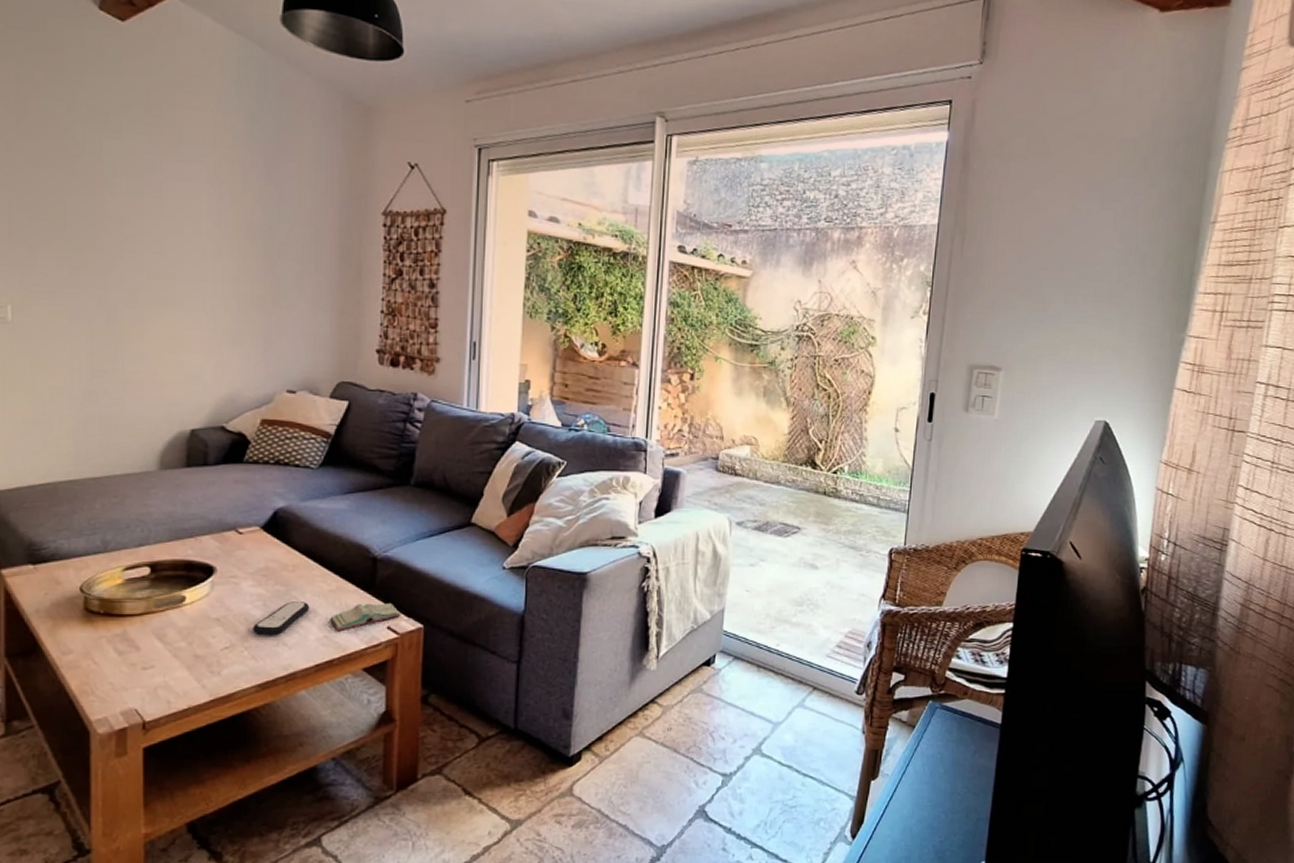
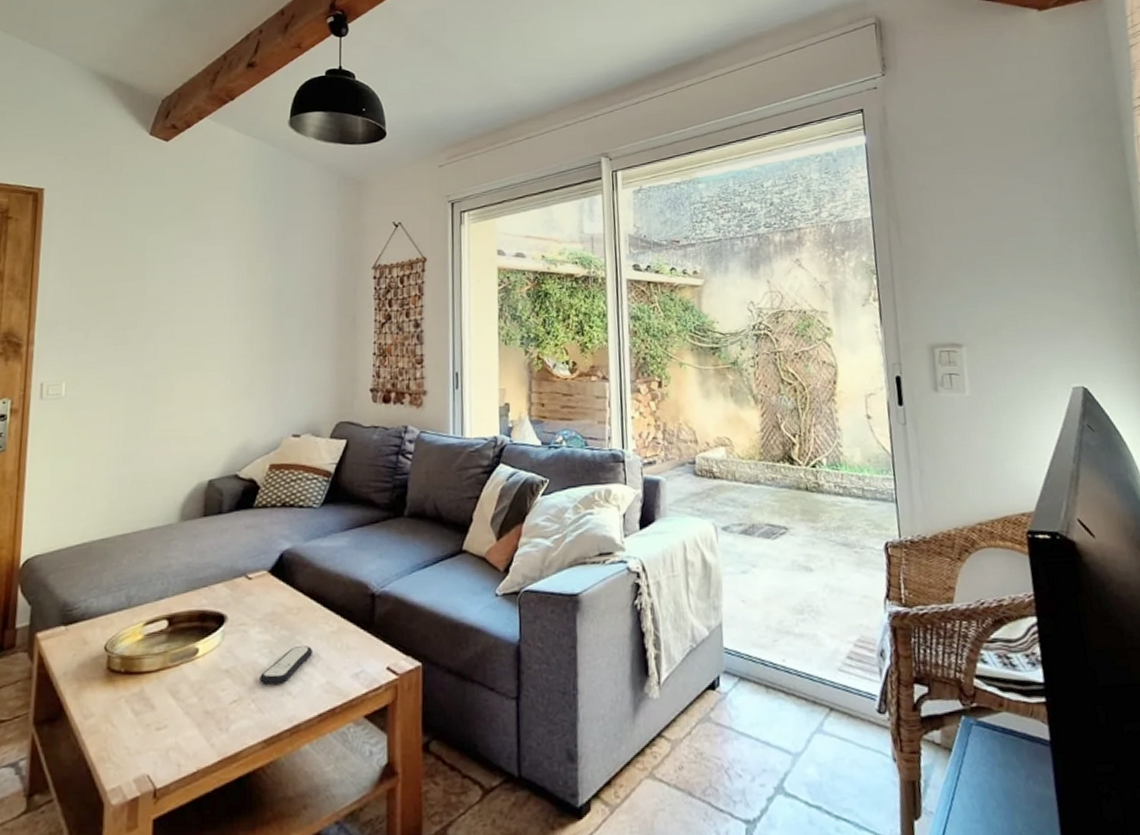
book: present [328,603,401,632] -> none [331,641,400,676]

